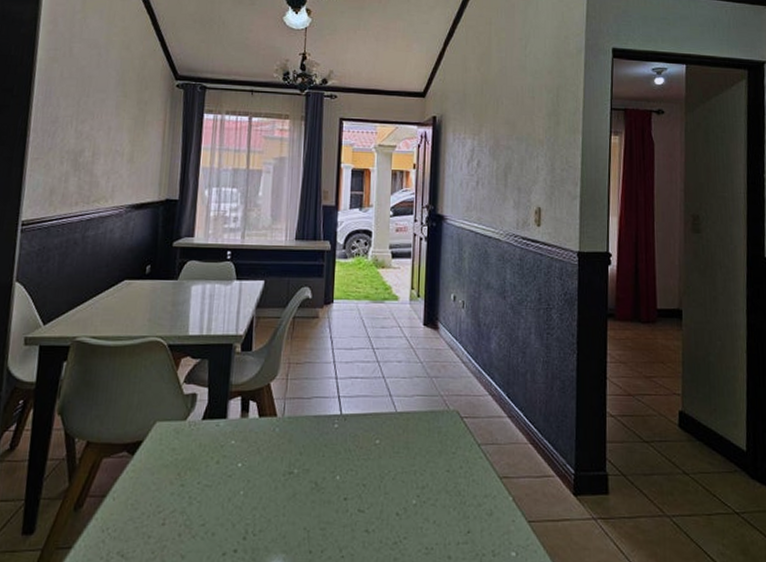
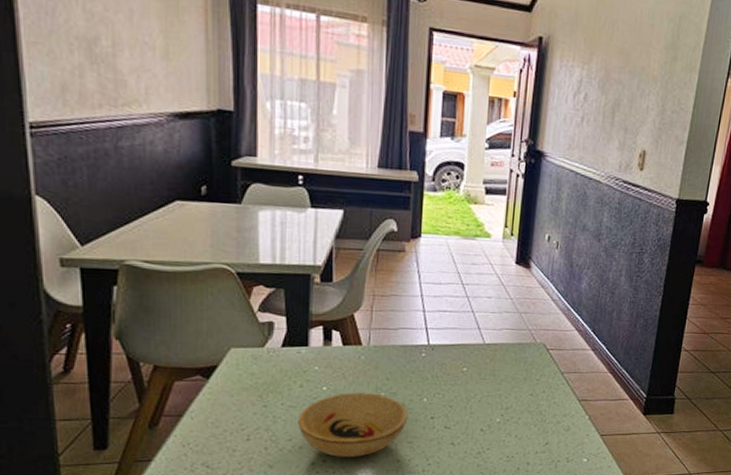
bowl: none [212,469,321,547] -> present [298,392,408,457]

